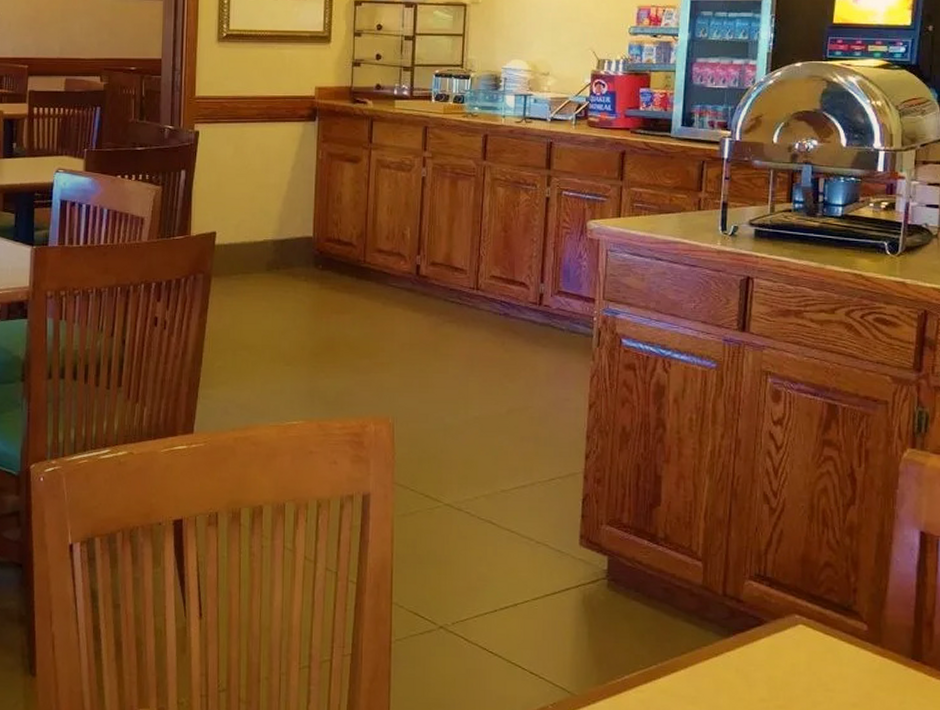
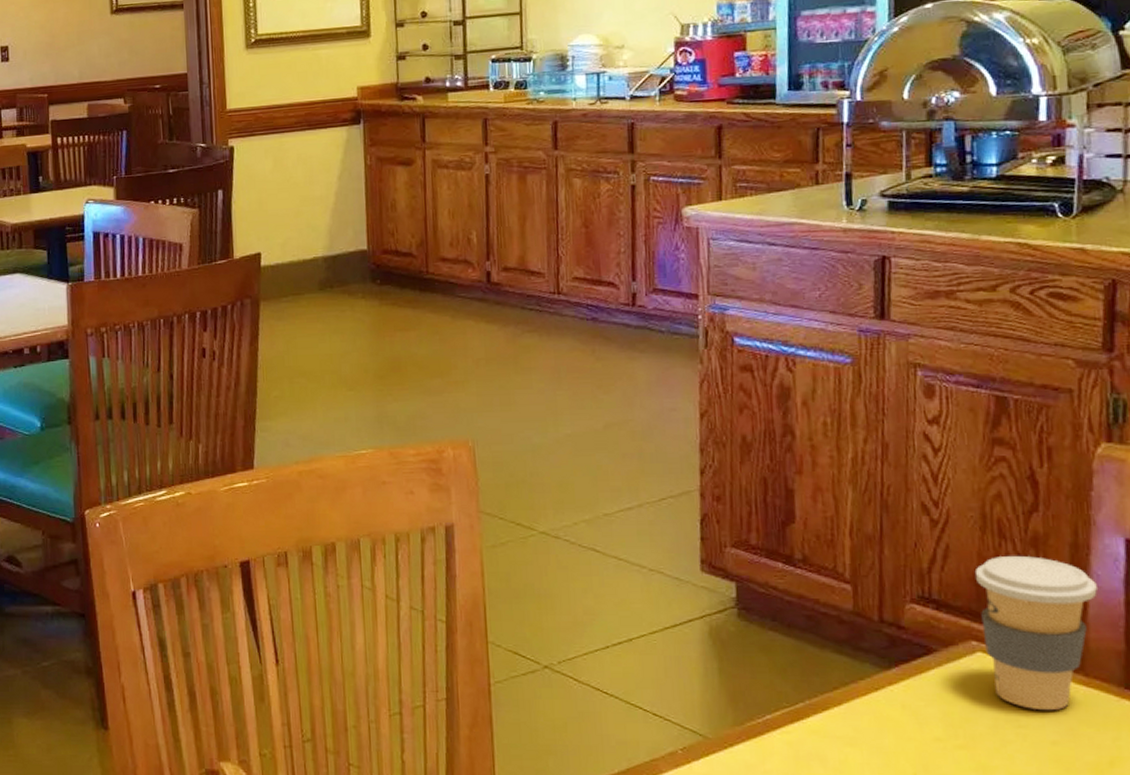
coffee cup: none [801,541,896,677] -> present [974,555,1097,711]

